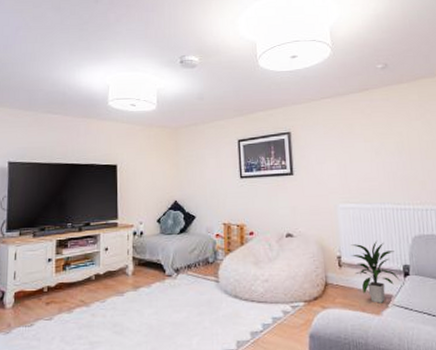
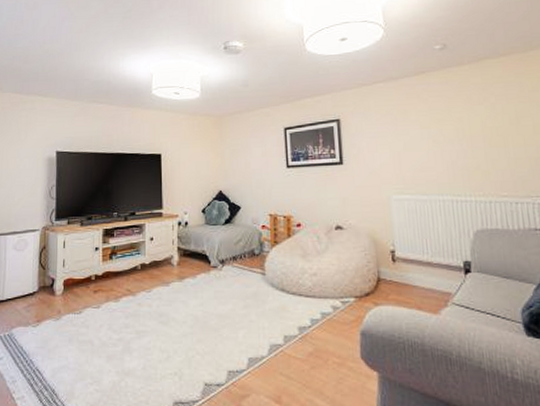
indoor plant: present [350,241,400,303] -> none [405,235,460,301]

